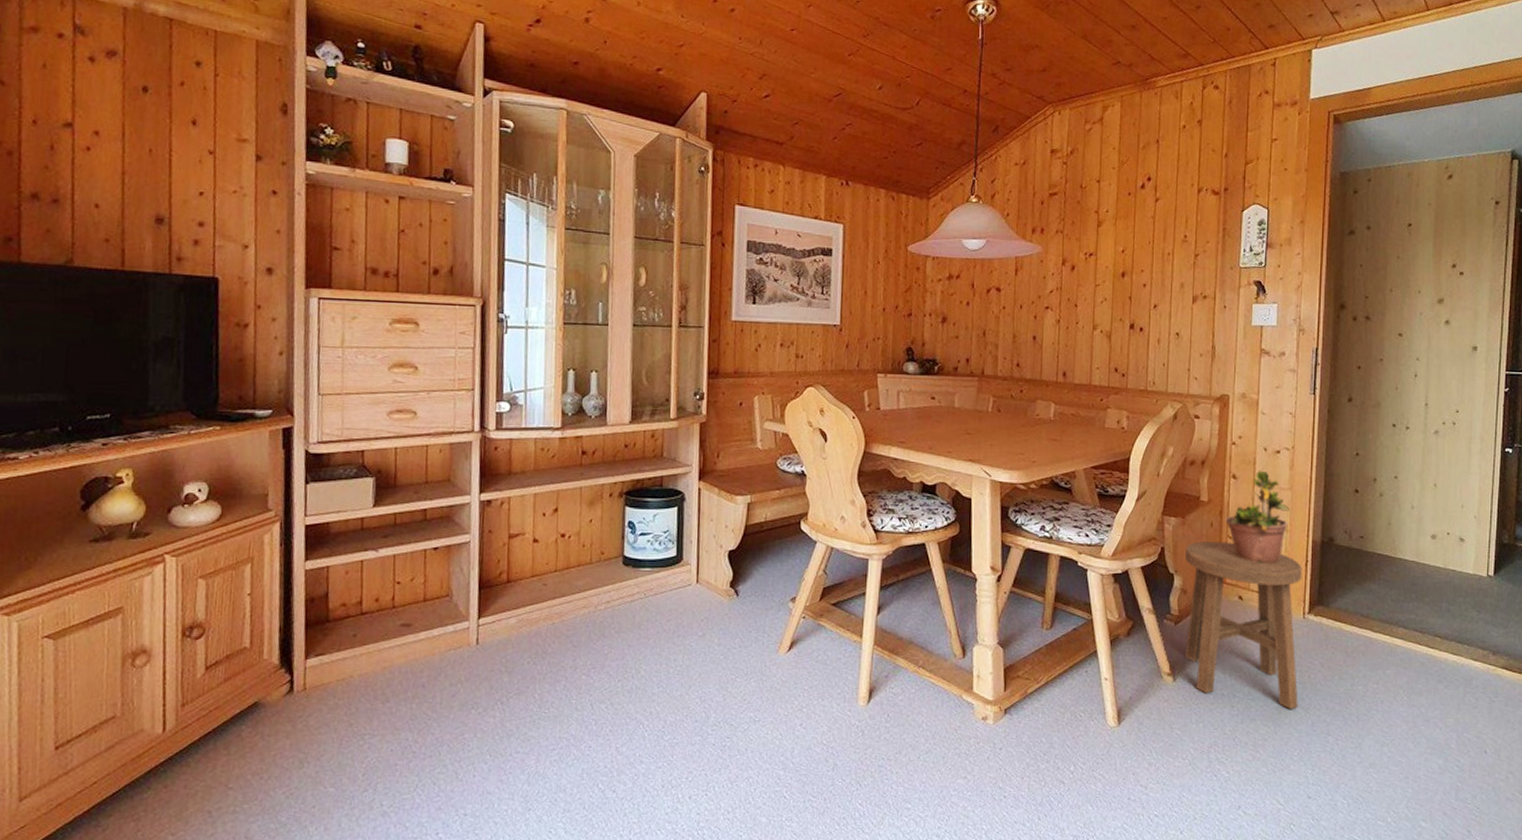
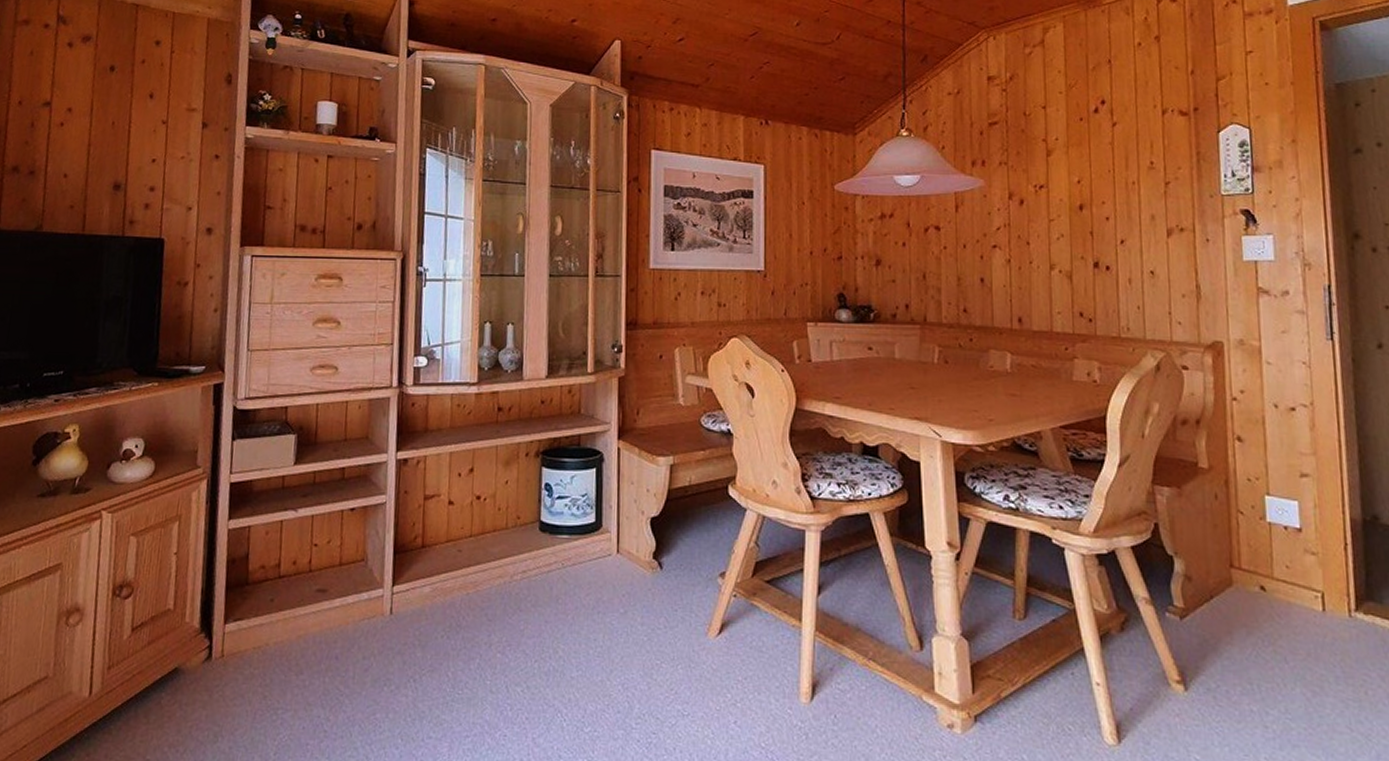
stool: present [1185,541,1302,710] -> none [1185,517,1355,736]
potted plant: present [1225,466,1290,564] -> none [1233,426,1316,547]

